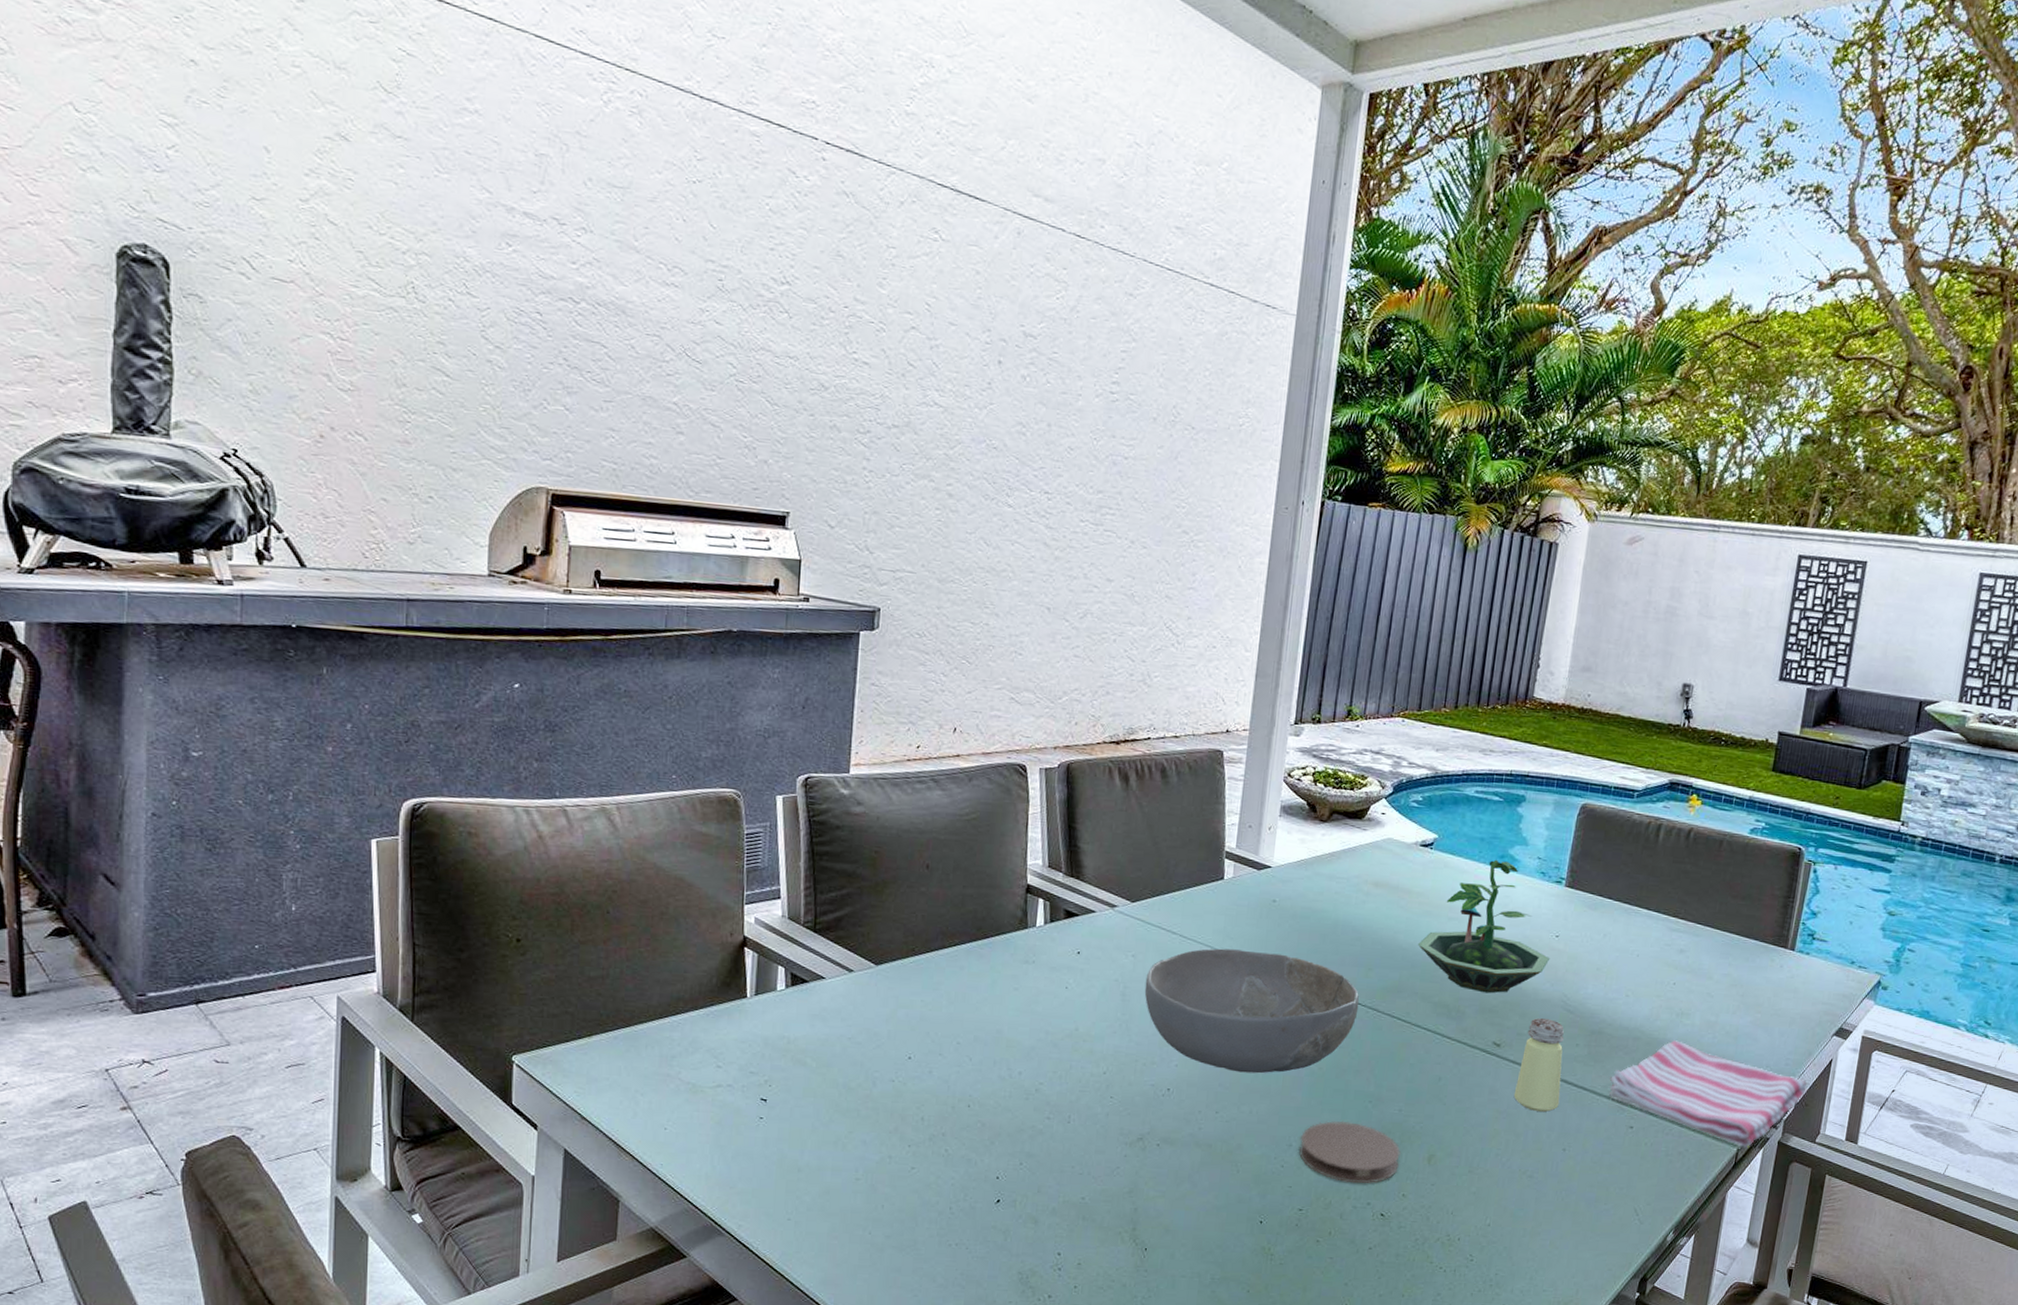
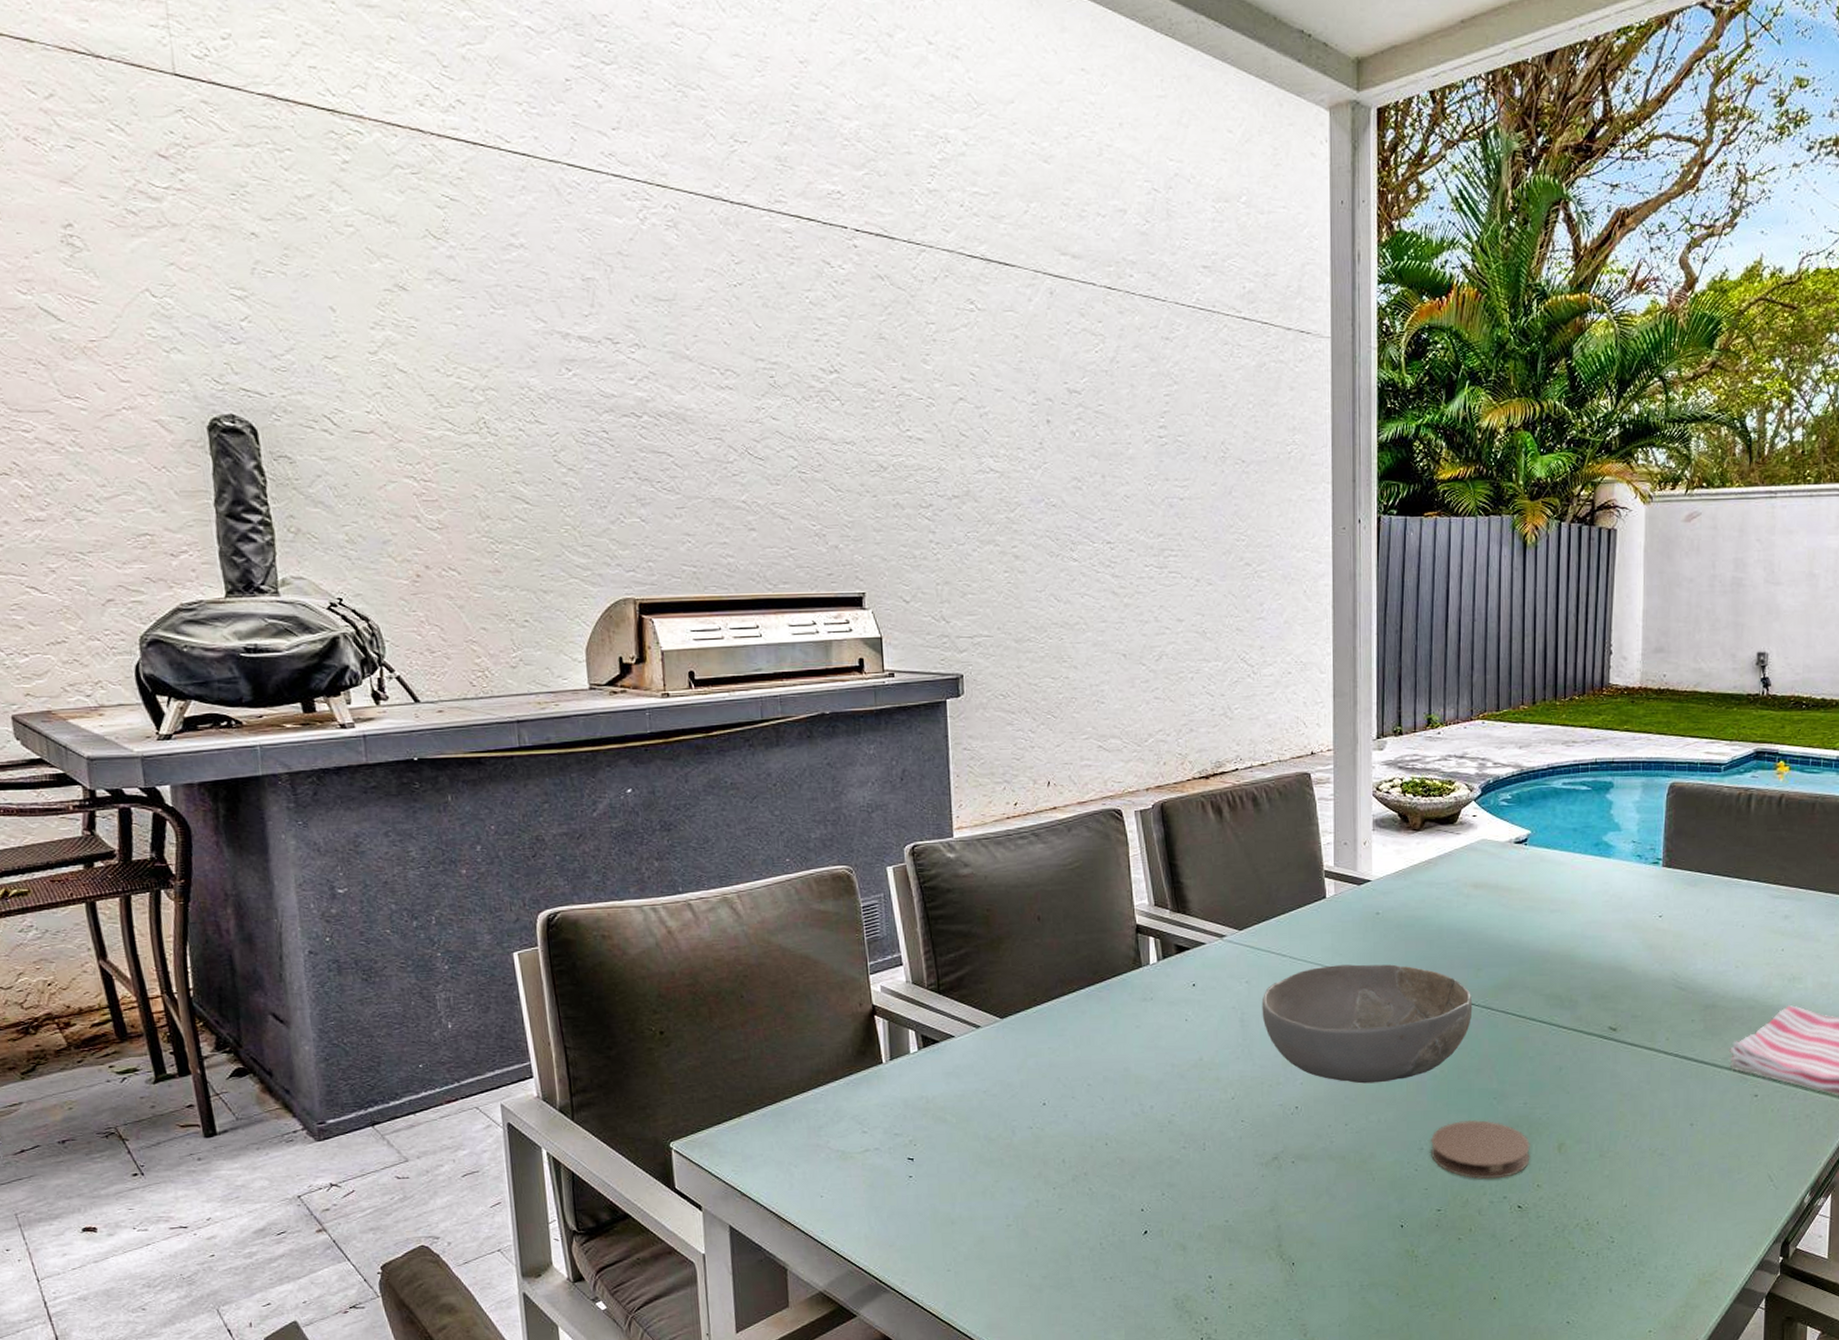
terrarium: present [1417,859,1551,993] -> none [1523,848,1656,980]
saltshaker: present [1513,1018,1564,1113] -> none [1635,998,1682,1091]

